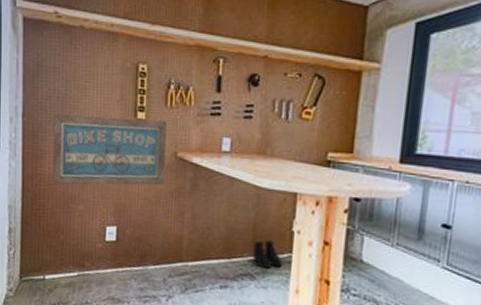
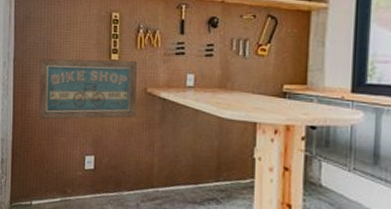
boots: present [252,240,283,269] -> none [217,166,246,194]

